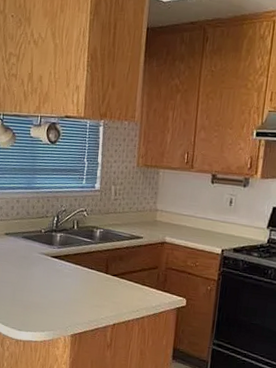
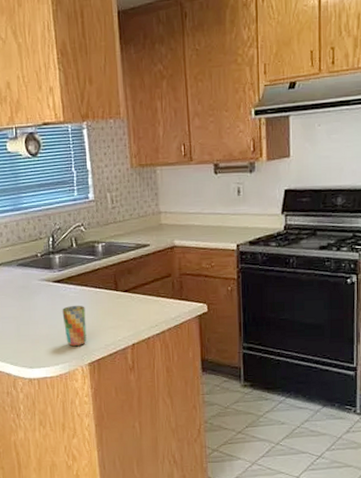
cup: none [54,280,76,318] -> present [62,306,87,347]

